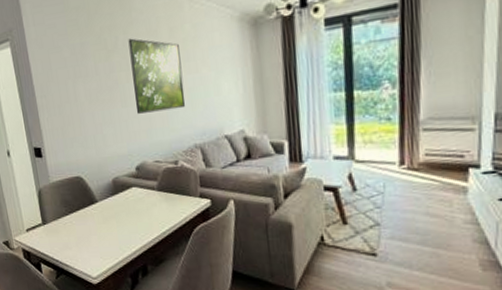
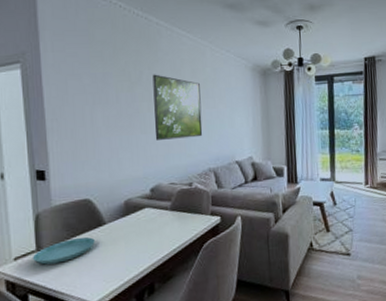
saucer: none [40,213,90,238] -> present [32,237,95,265]

